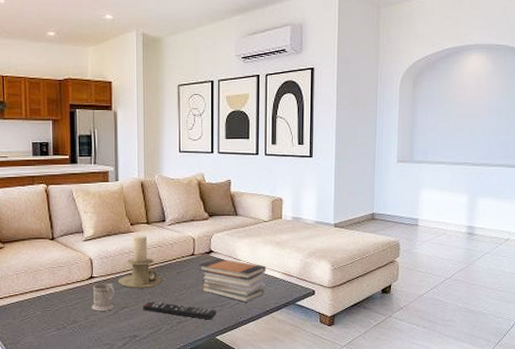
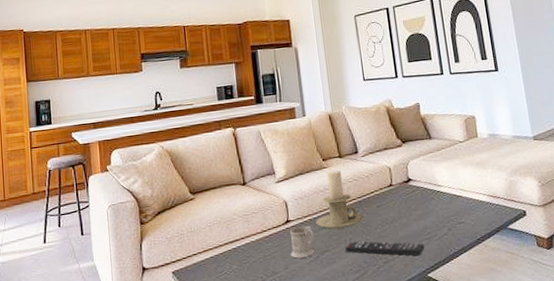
book stack: present [199,258,267,302] -> none [399,186,472,232]

